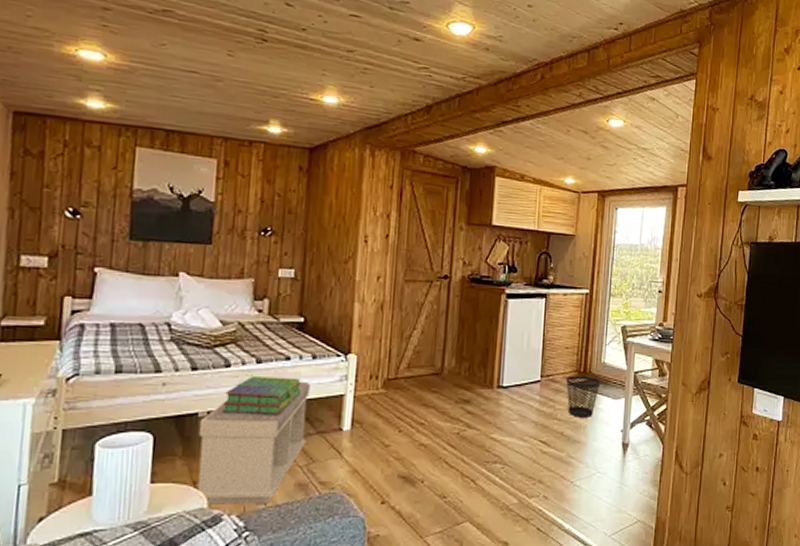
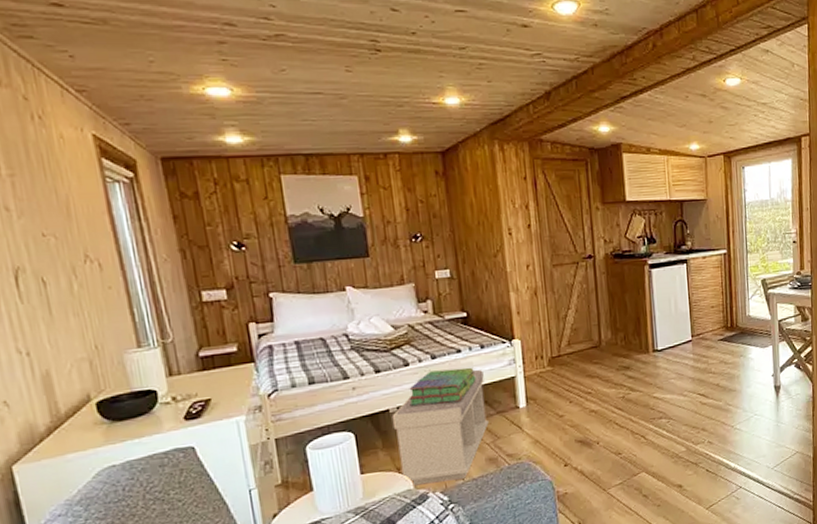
wastebasket: present [565,375,601,417] -> none [715,330,748,369]

